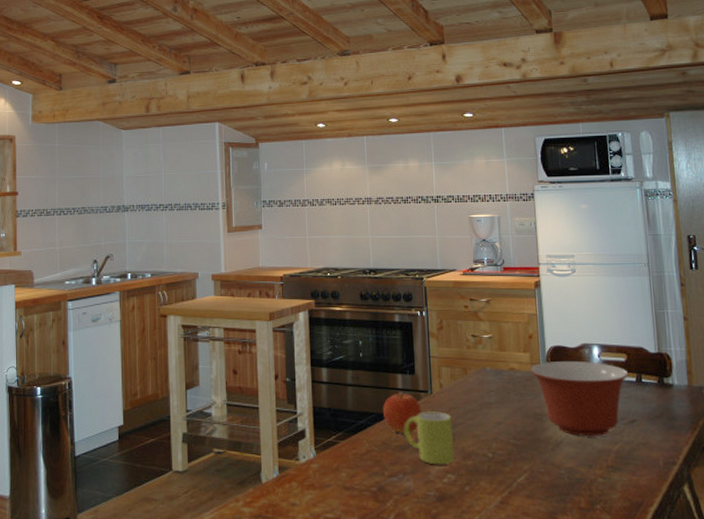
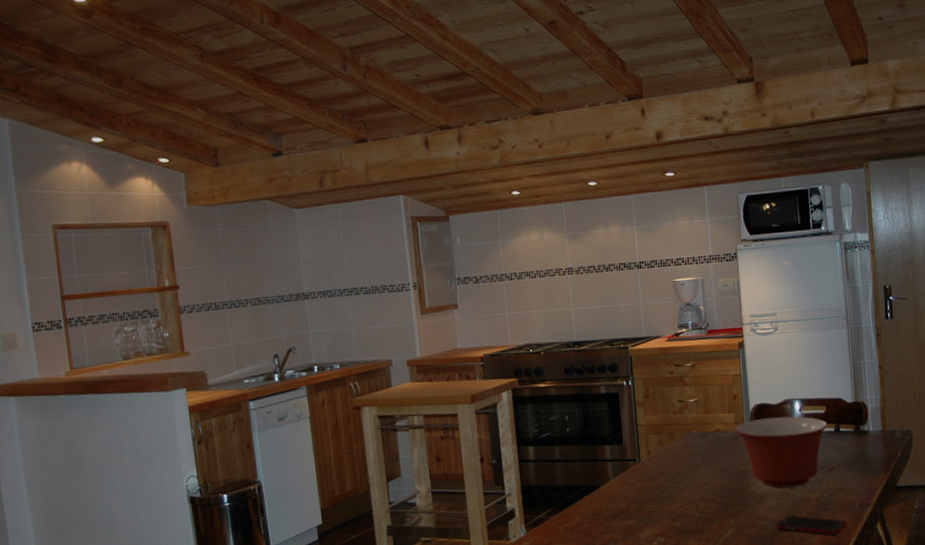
fruit: present [382,392,422,433] -> none [591,463,631,503]
mug: present [404,411,454,465] -> none [613,478,663,530]
cell phone: none [573,466,651,492] -> present [776,515,848,535]

